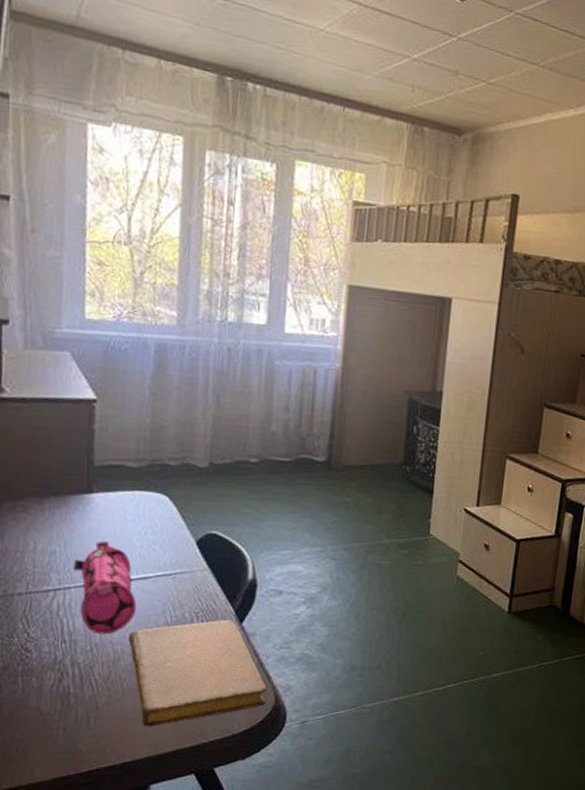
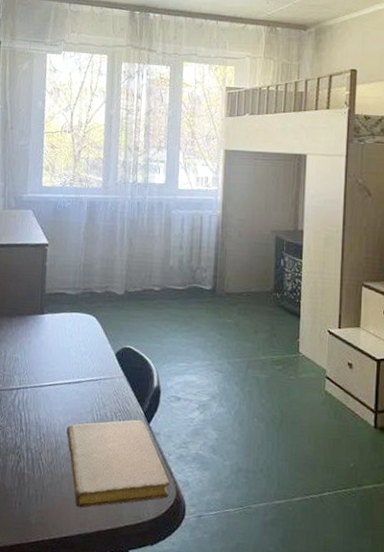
pencil case: present [73,540,137,635] -> none [29,351,73,427]

